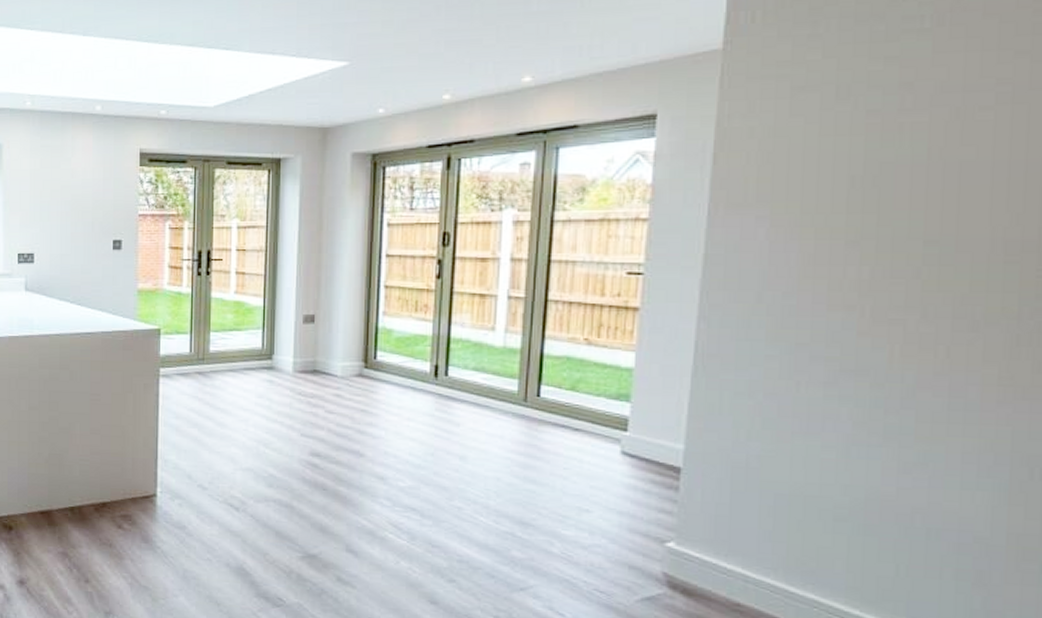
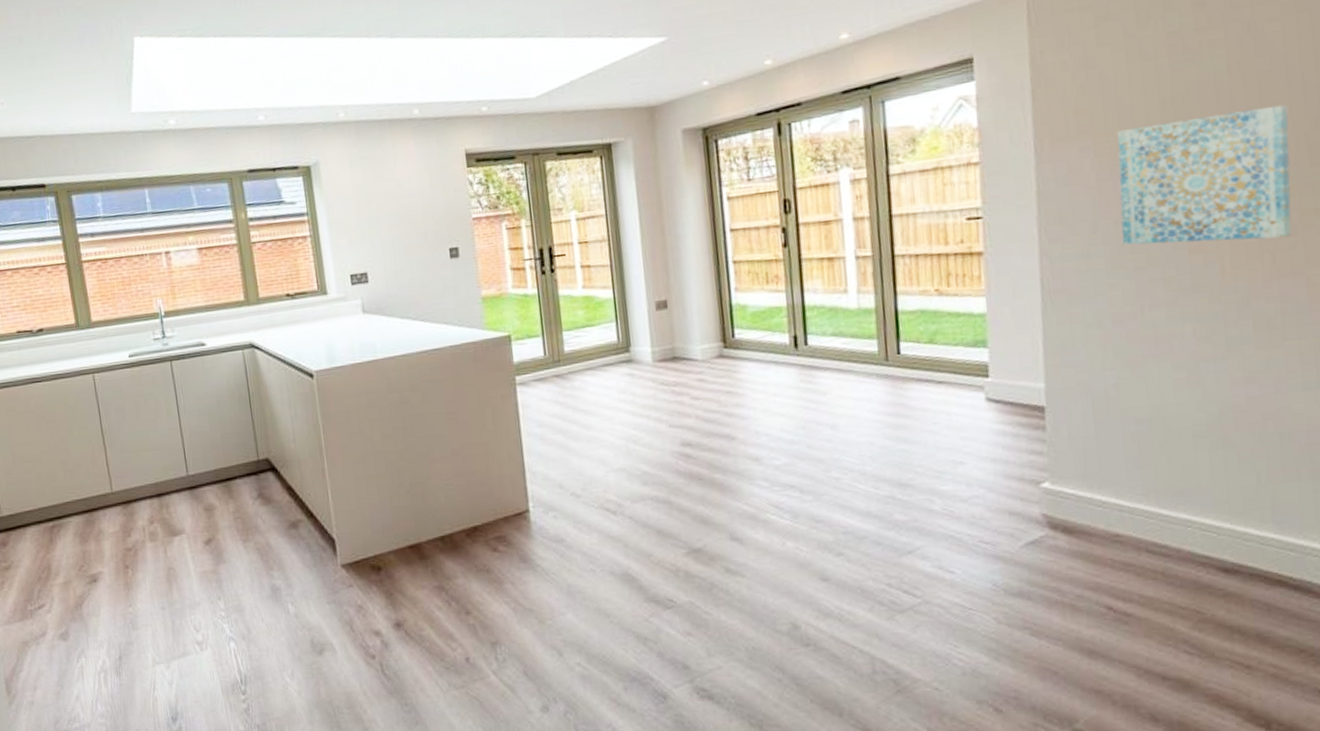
wall art: none [786,196,988,333] -> present [1117,104,1292,246]

